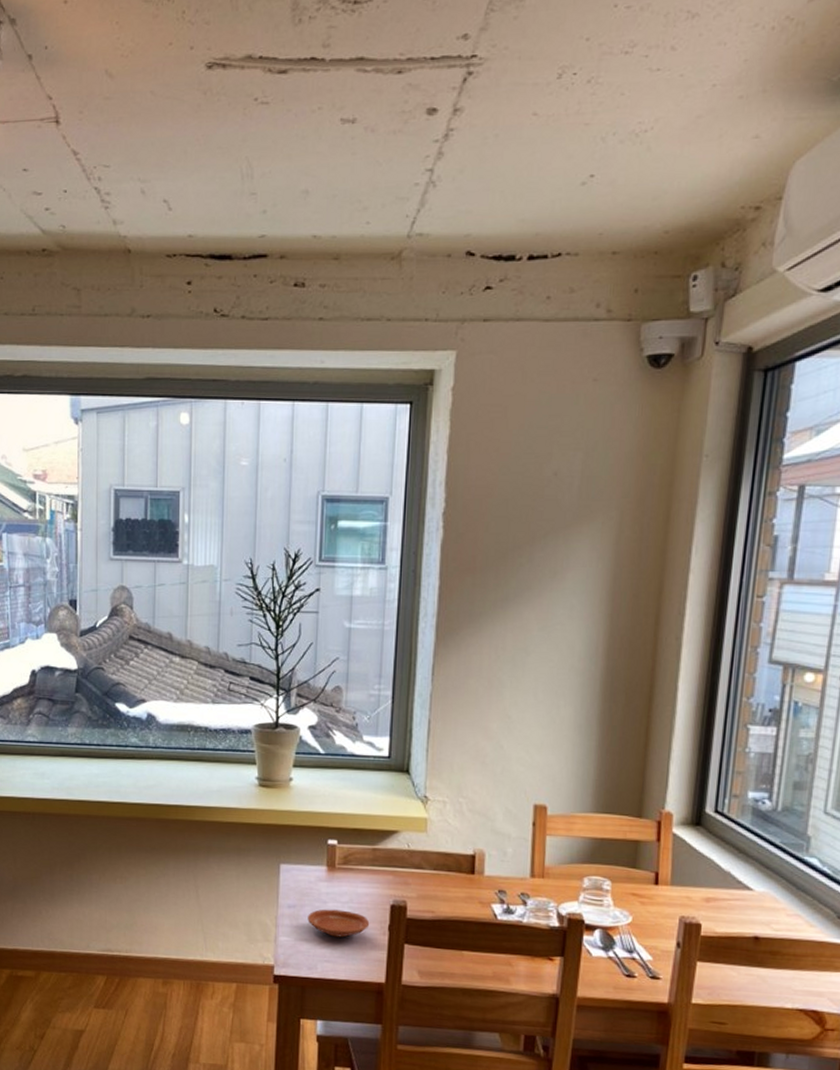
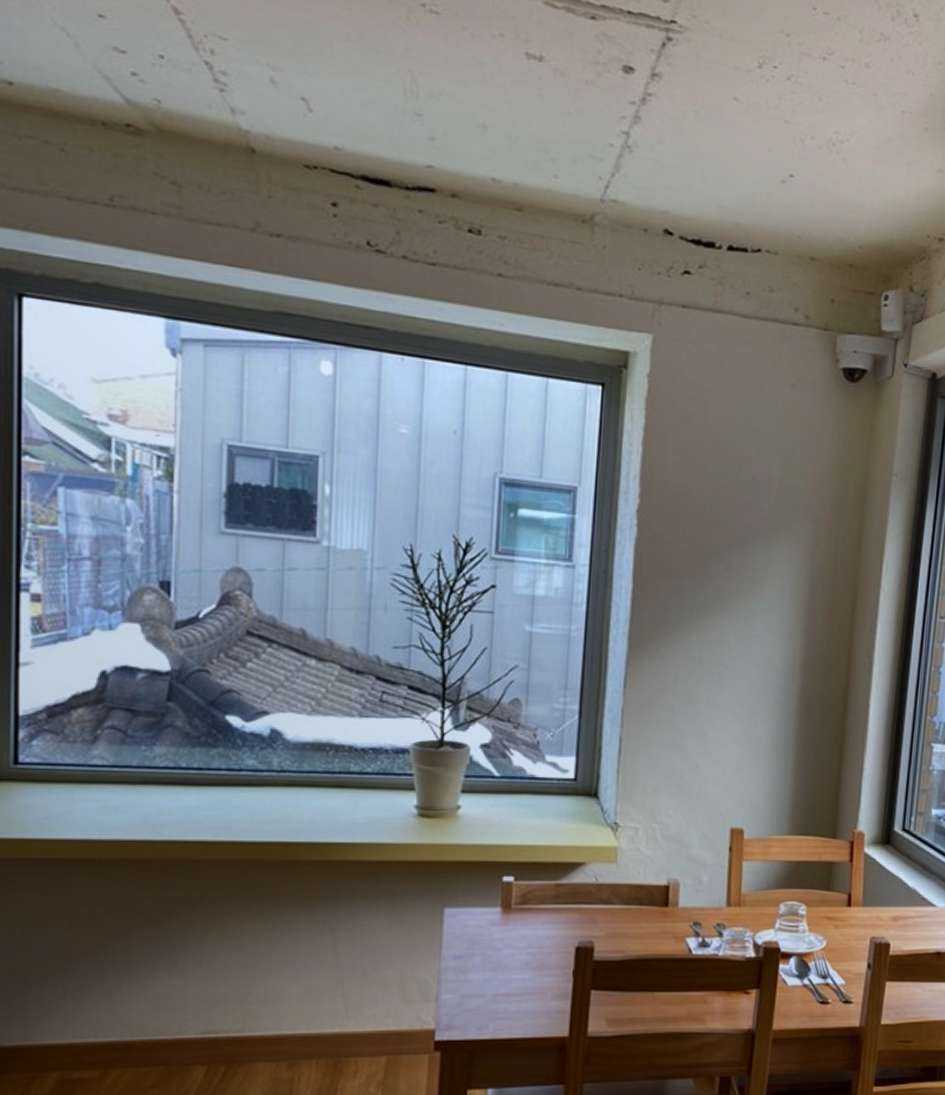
plate: present [308,909,370,938] -> none [477,957,552,989]

